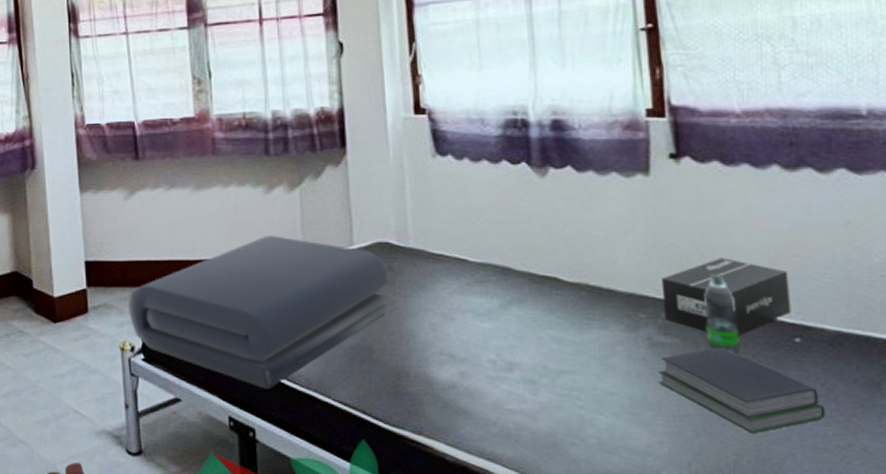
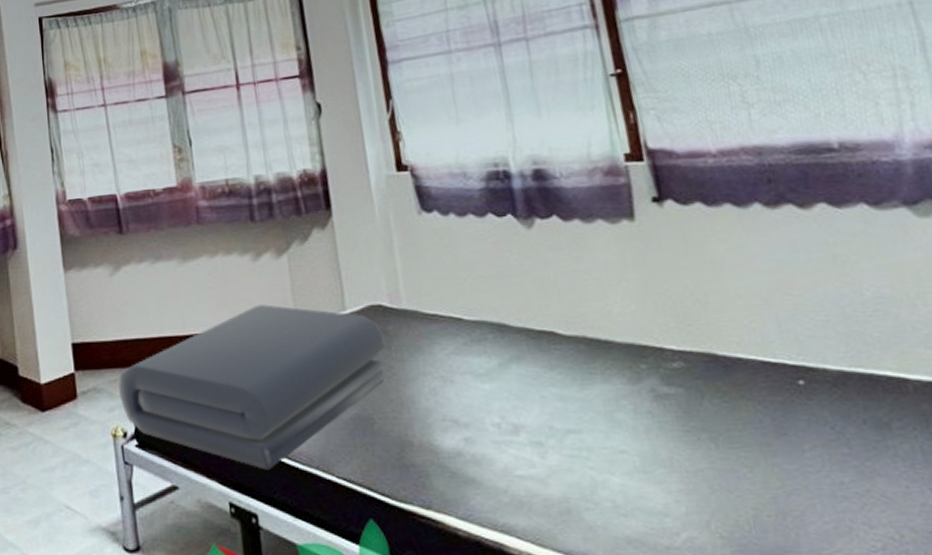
book: present [658,347,826,434] -> none [665,395,840,486]
box: present [661,258,791,335] -> none [658,301,791,381]
bottle: present [703,275,740,355] -> none [701,319,745,403]

